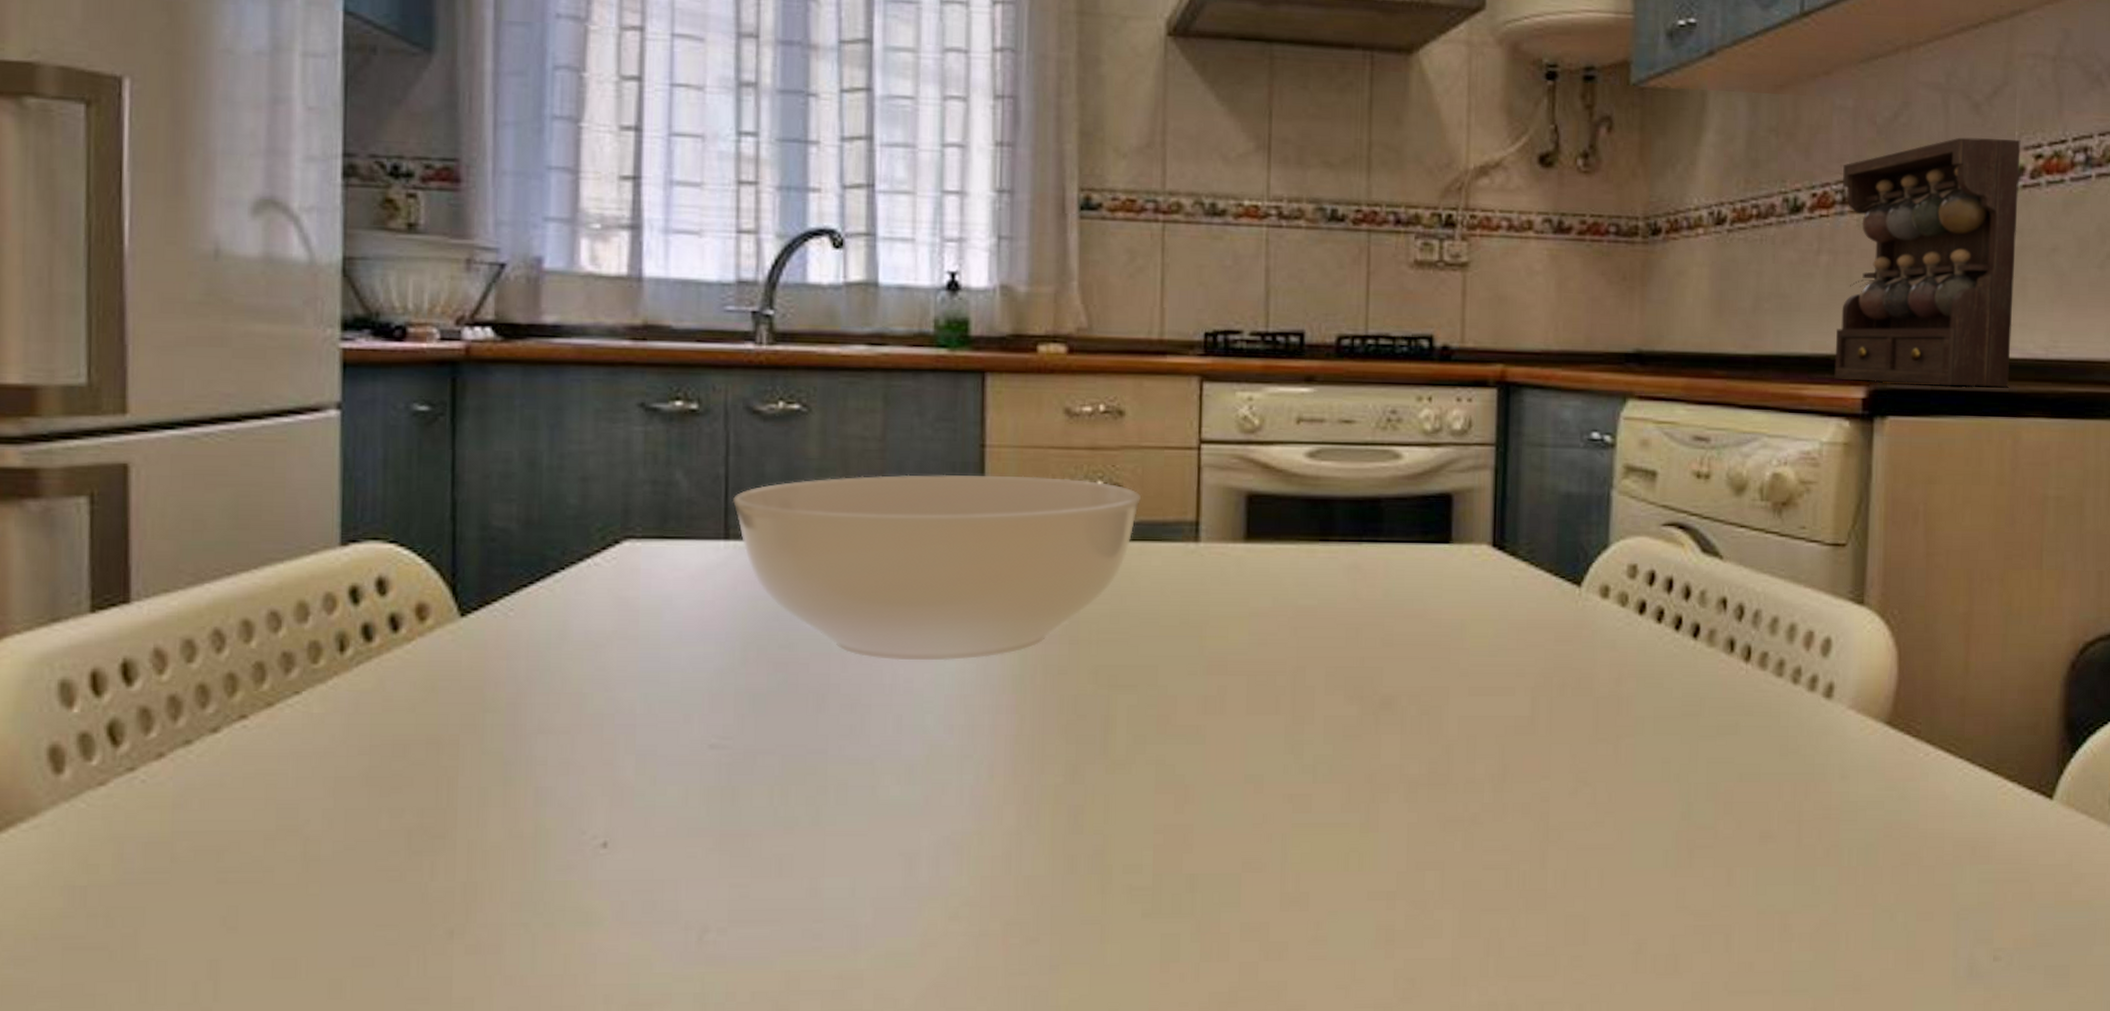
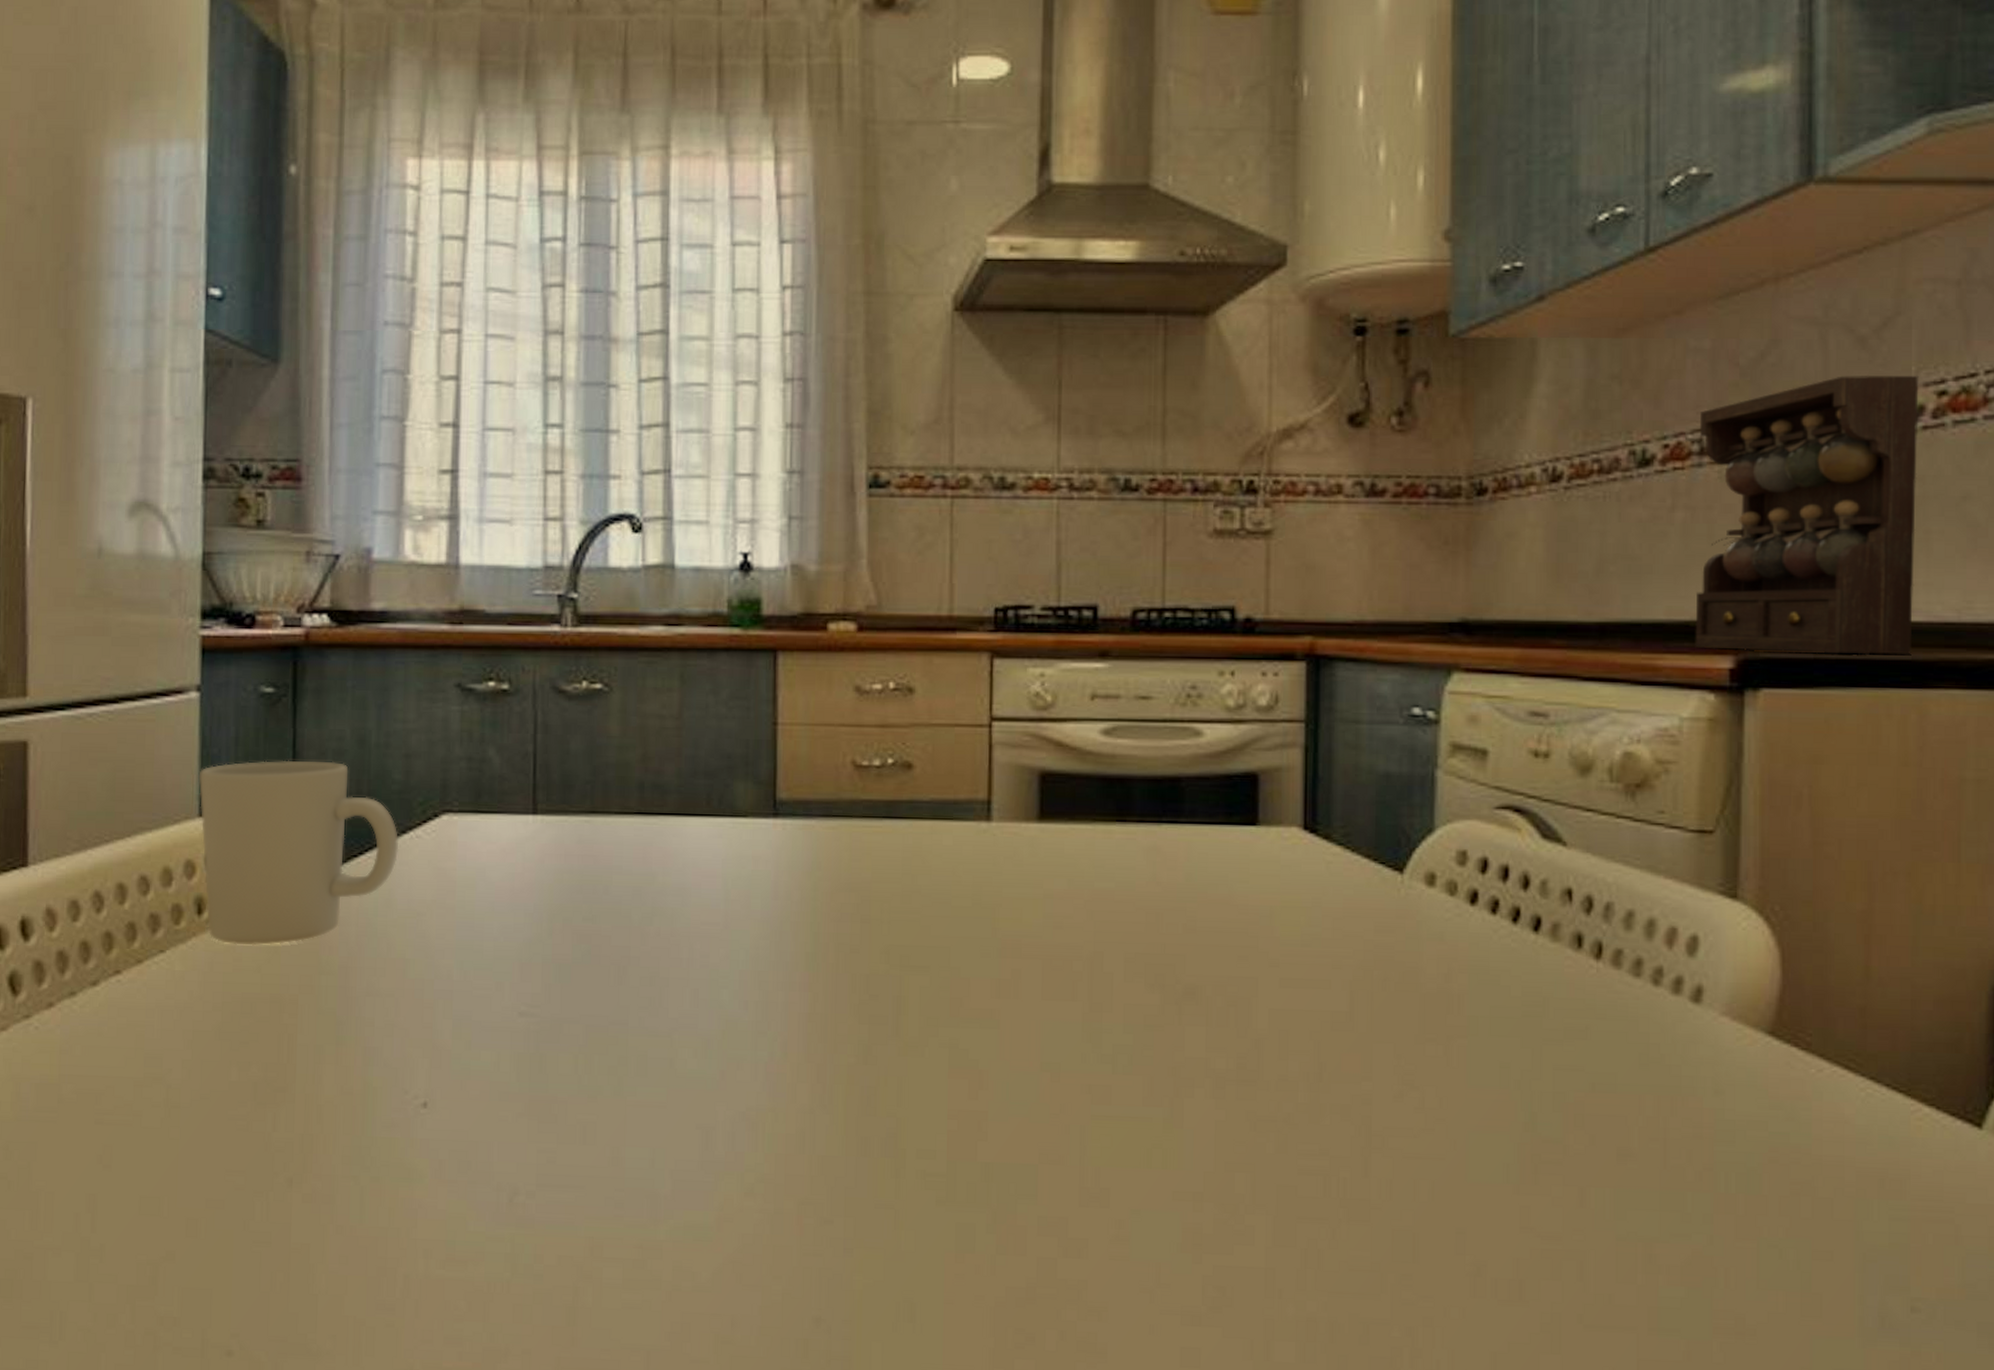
mug: none [340,484,575,684] -> present [199,760,399,946]
bowl: present [732,474,1141,661] -> none [539,752,931,937]

